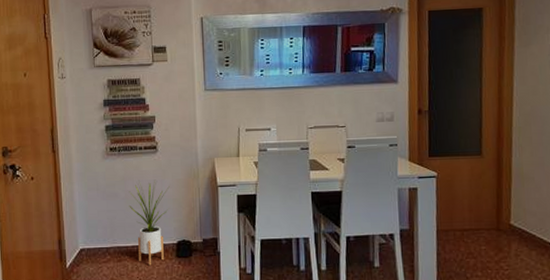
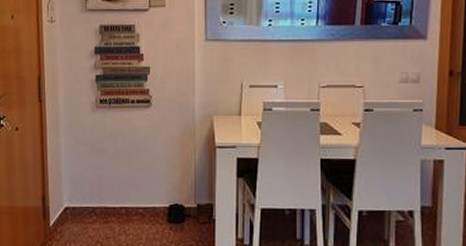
house plant: present [128,179,170,266] -> none [118,136,163,230]

